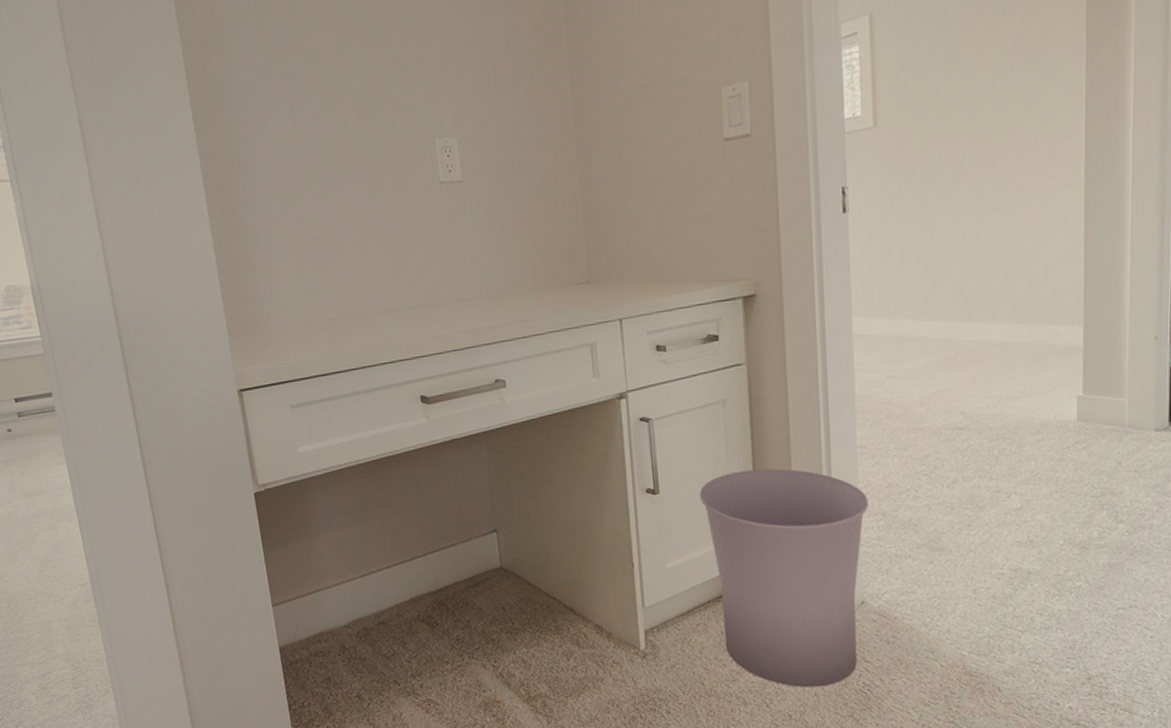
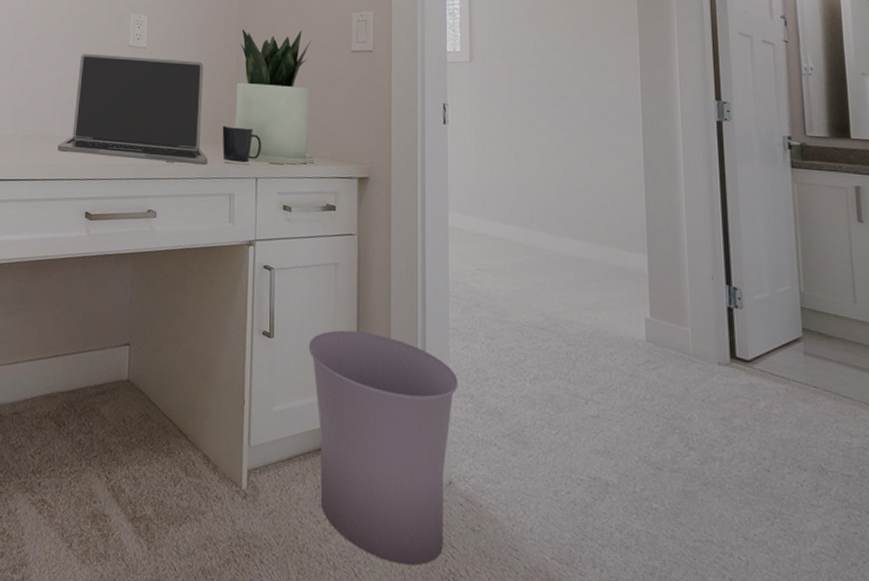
laptop: none [372,187,559,331] -> present [57,54,208,166]
mug: none [571,259,623,309] -> present [222,125,262,165]
planter: none [581,123,690,300] -> present [235,29,316,165]

